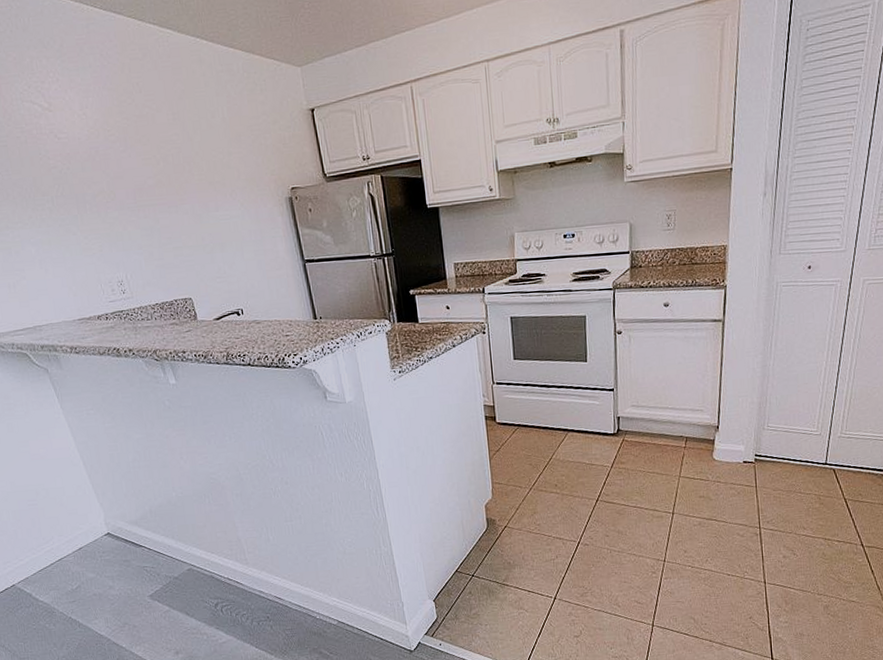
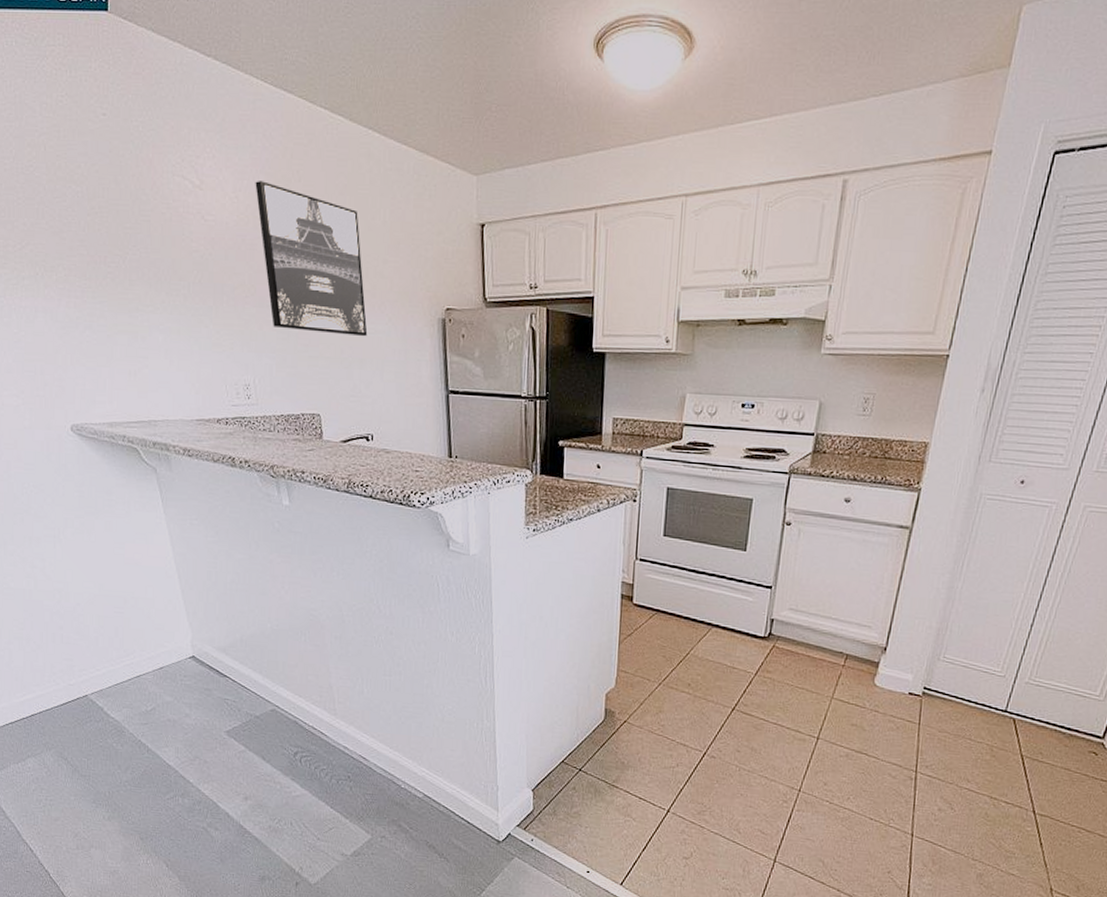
wall art: none [99,96,224,227] -> present [255,181,368,337]

